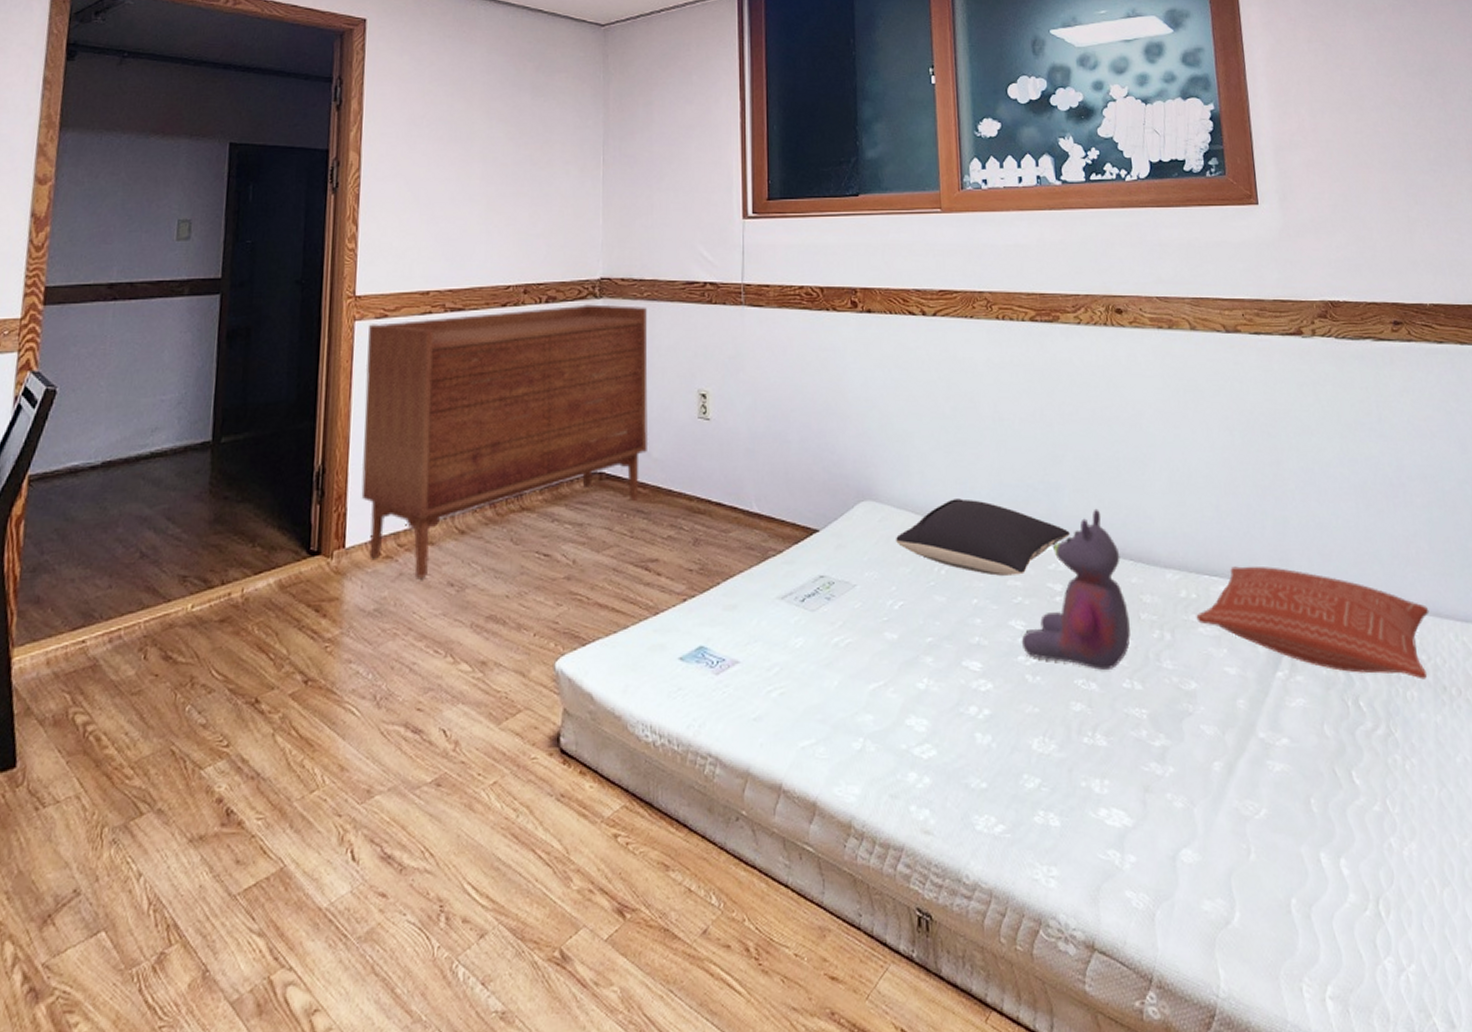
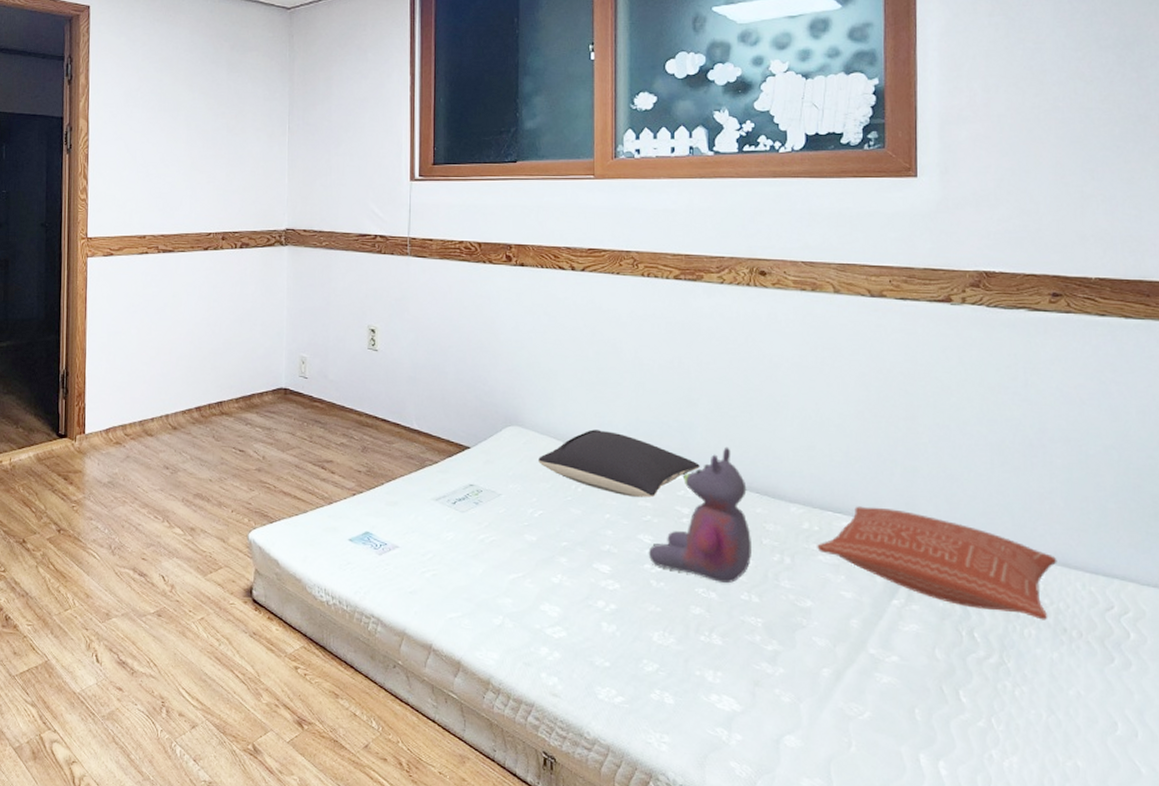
sideboard: present [361,304,648,578] -> none [96,250,326,461]

